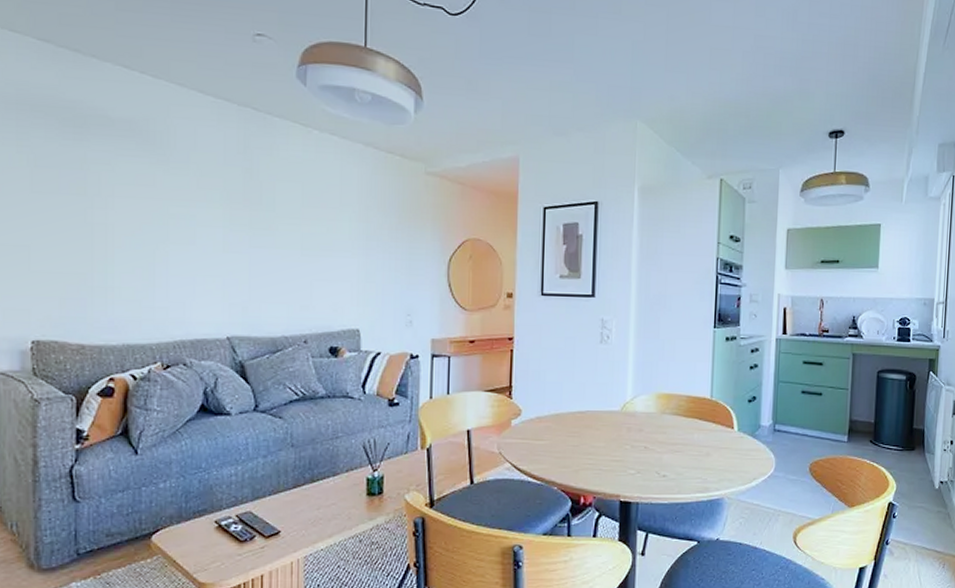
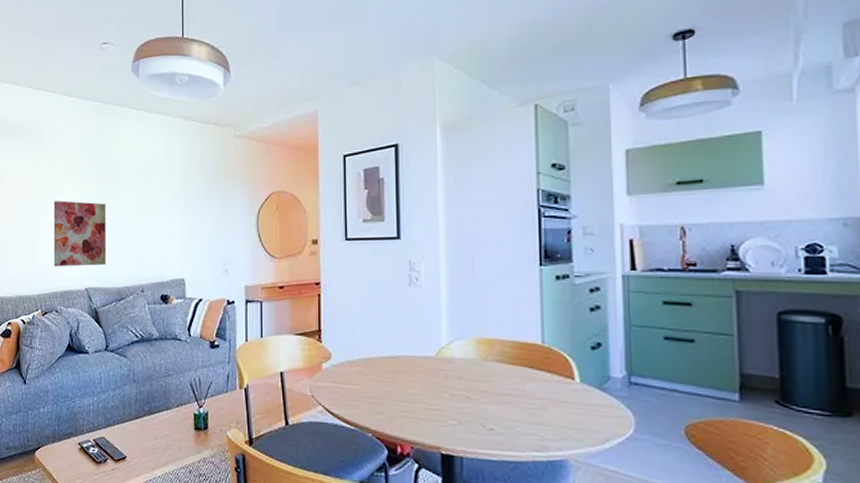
wall art: none [180,226,257,310] -> present [54,201,106,266]

